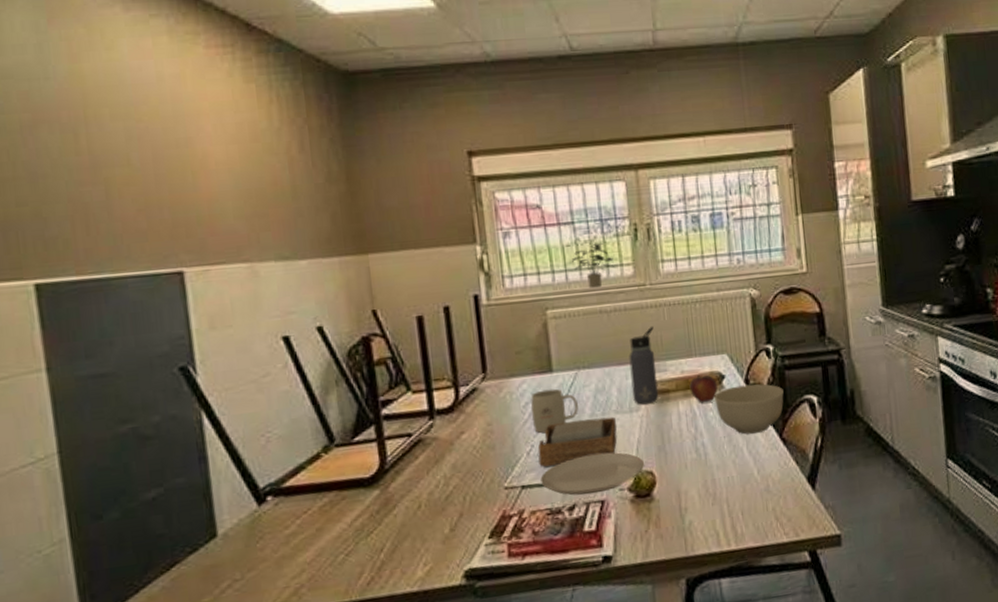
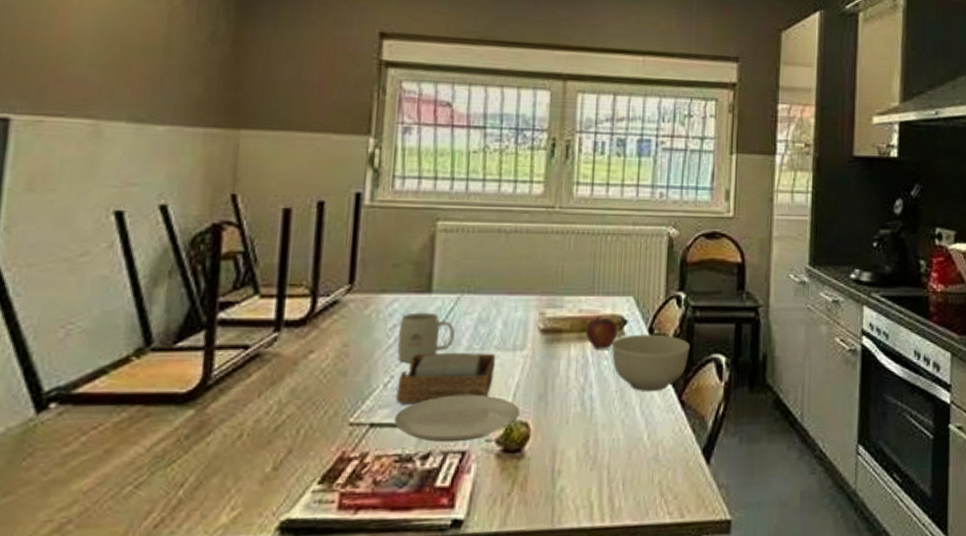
potted plant: present [571,242,614,288] -> none [475,153,524,203]
water bottle: present [629,325,659,405] -> none [519,254,556,343]

